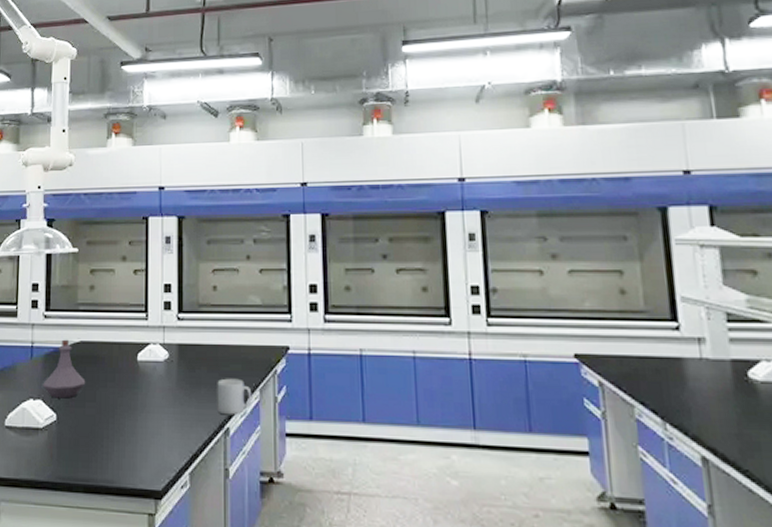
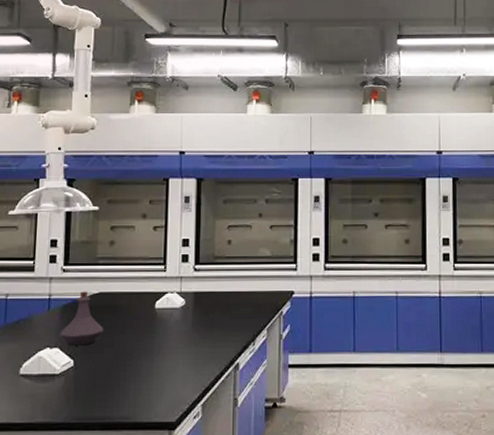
mug: present [217,378,252,416] -> none [229,320,260,352]

